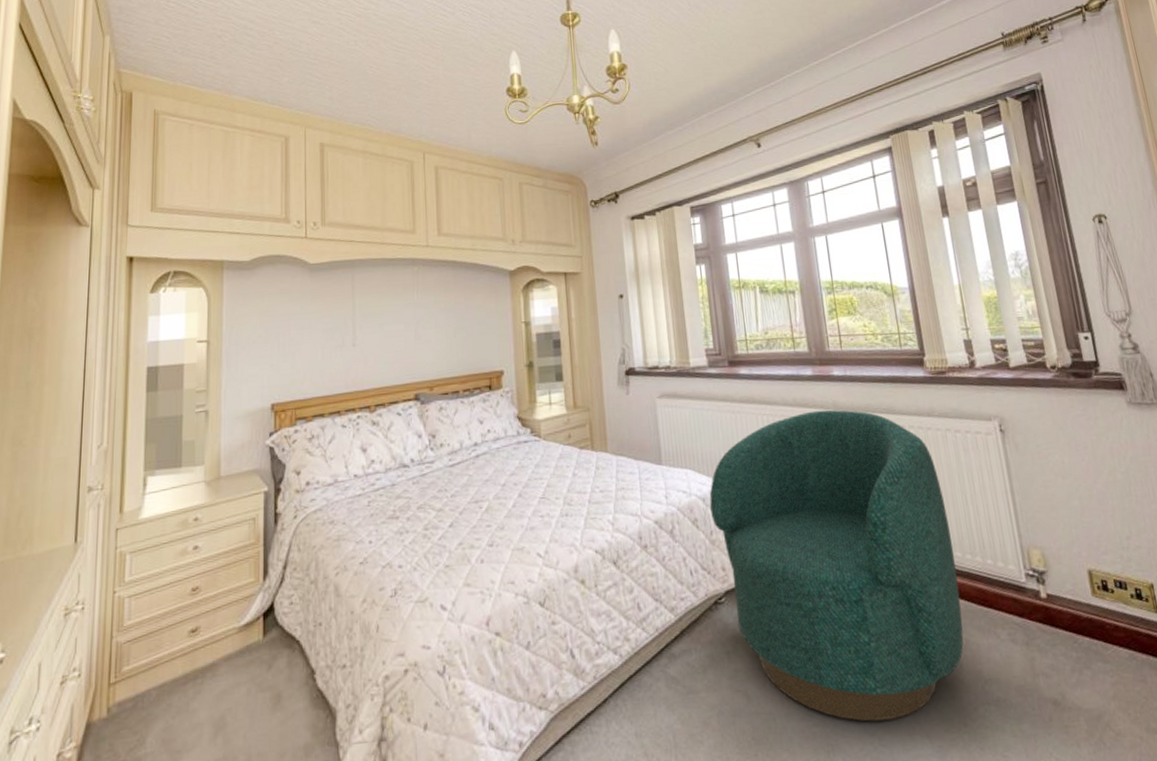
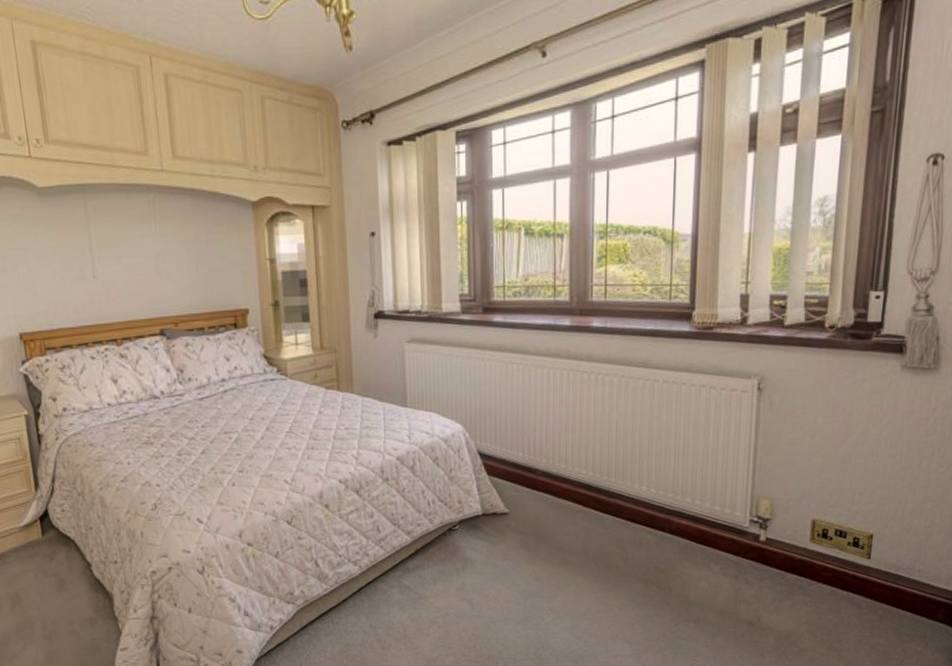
armchair: present [709,409,964,722] -> none [452,361,685,628]

